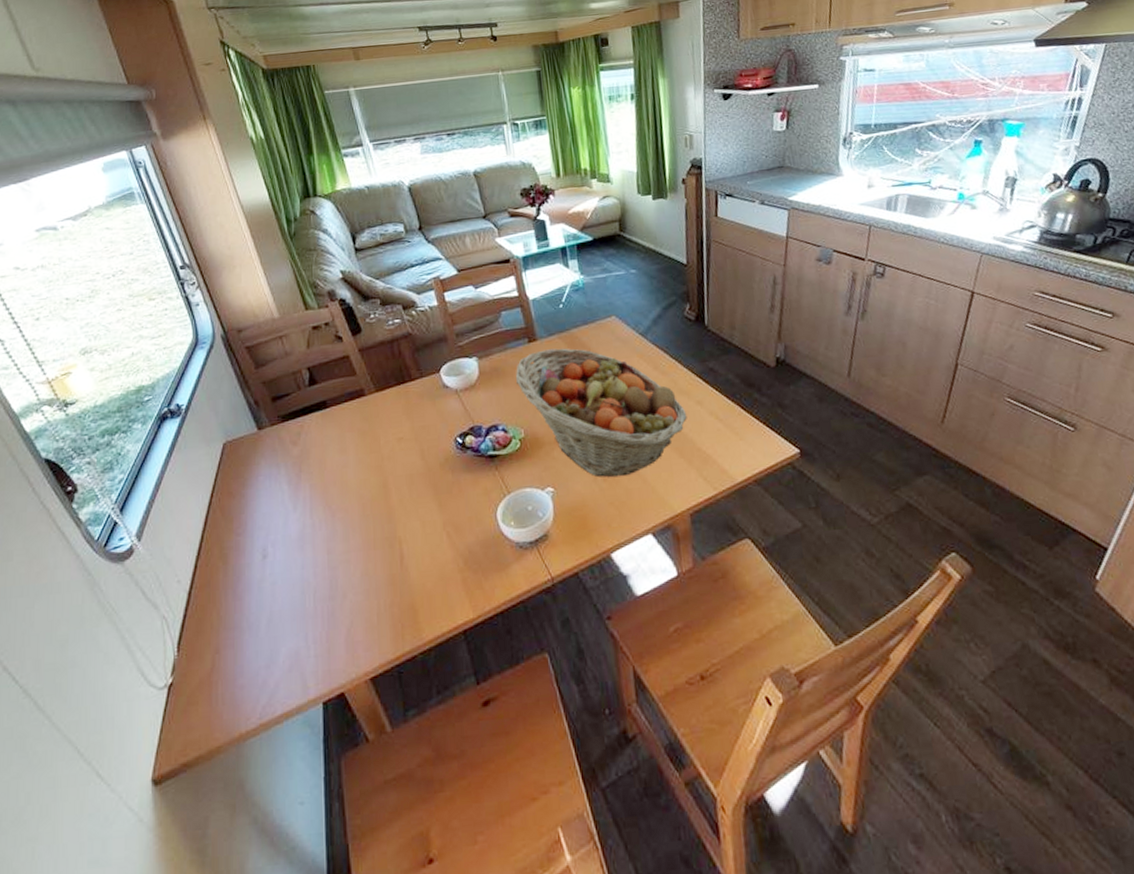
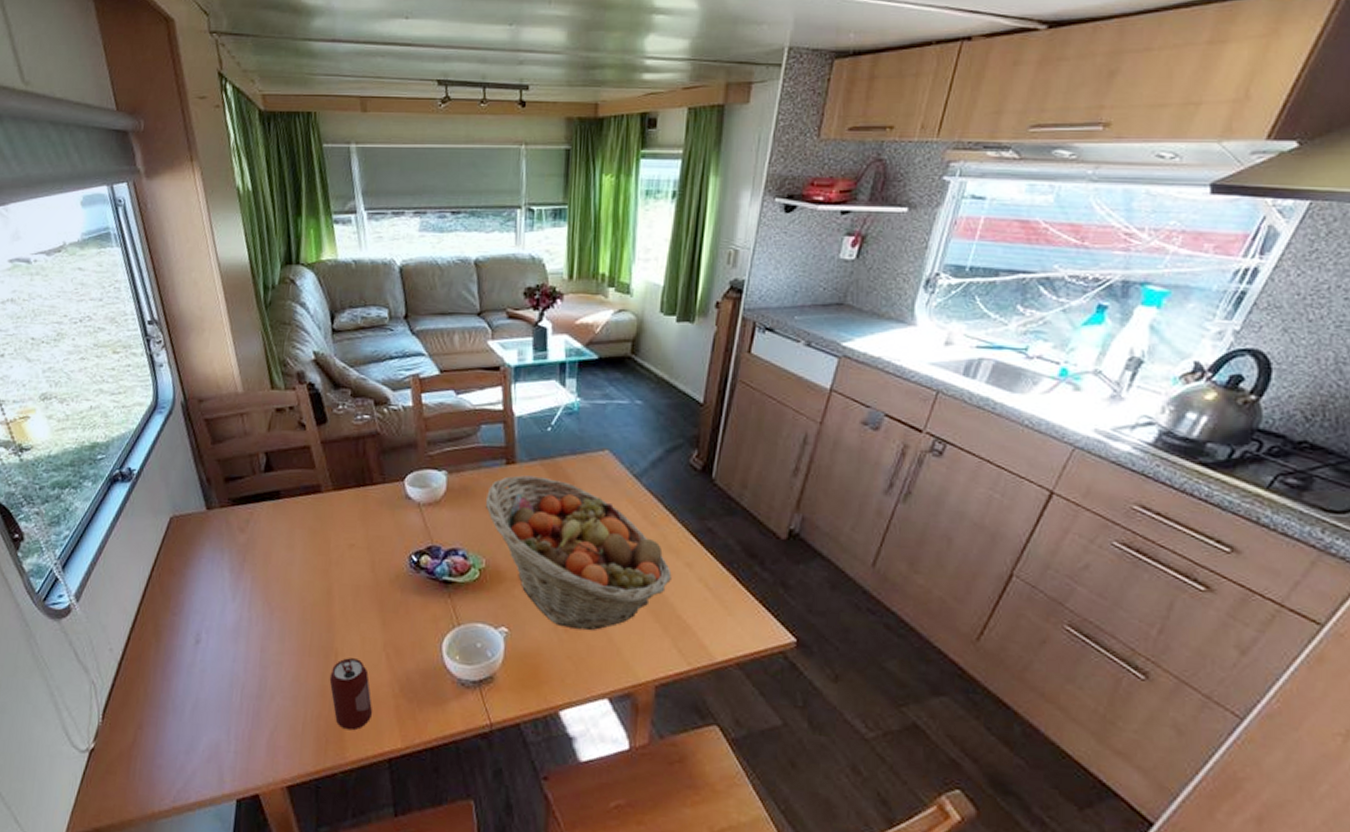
beverage can: none [396,542,443,612] -> present [329,658,373,731]

